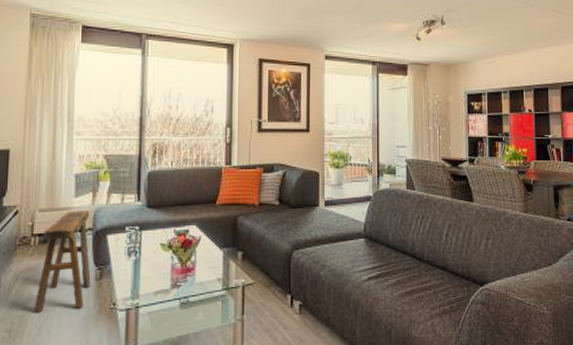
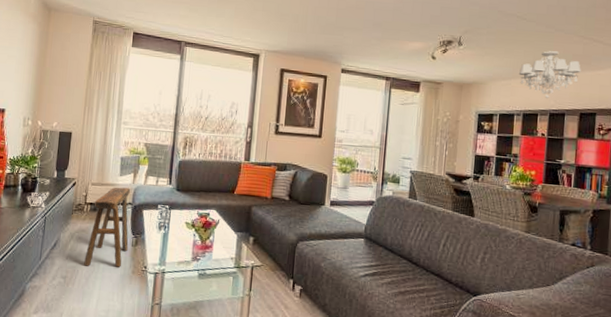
chandelier: none [501,26,558,74] -> present [518,51,581,98]

